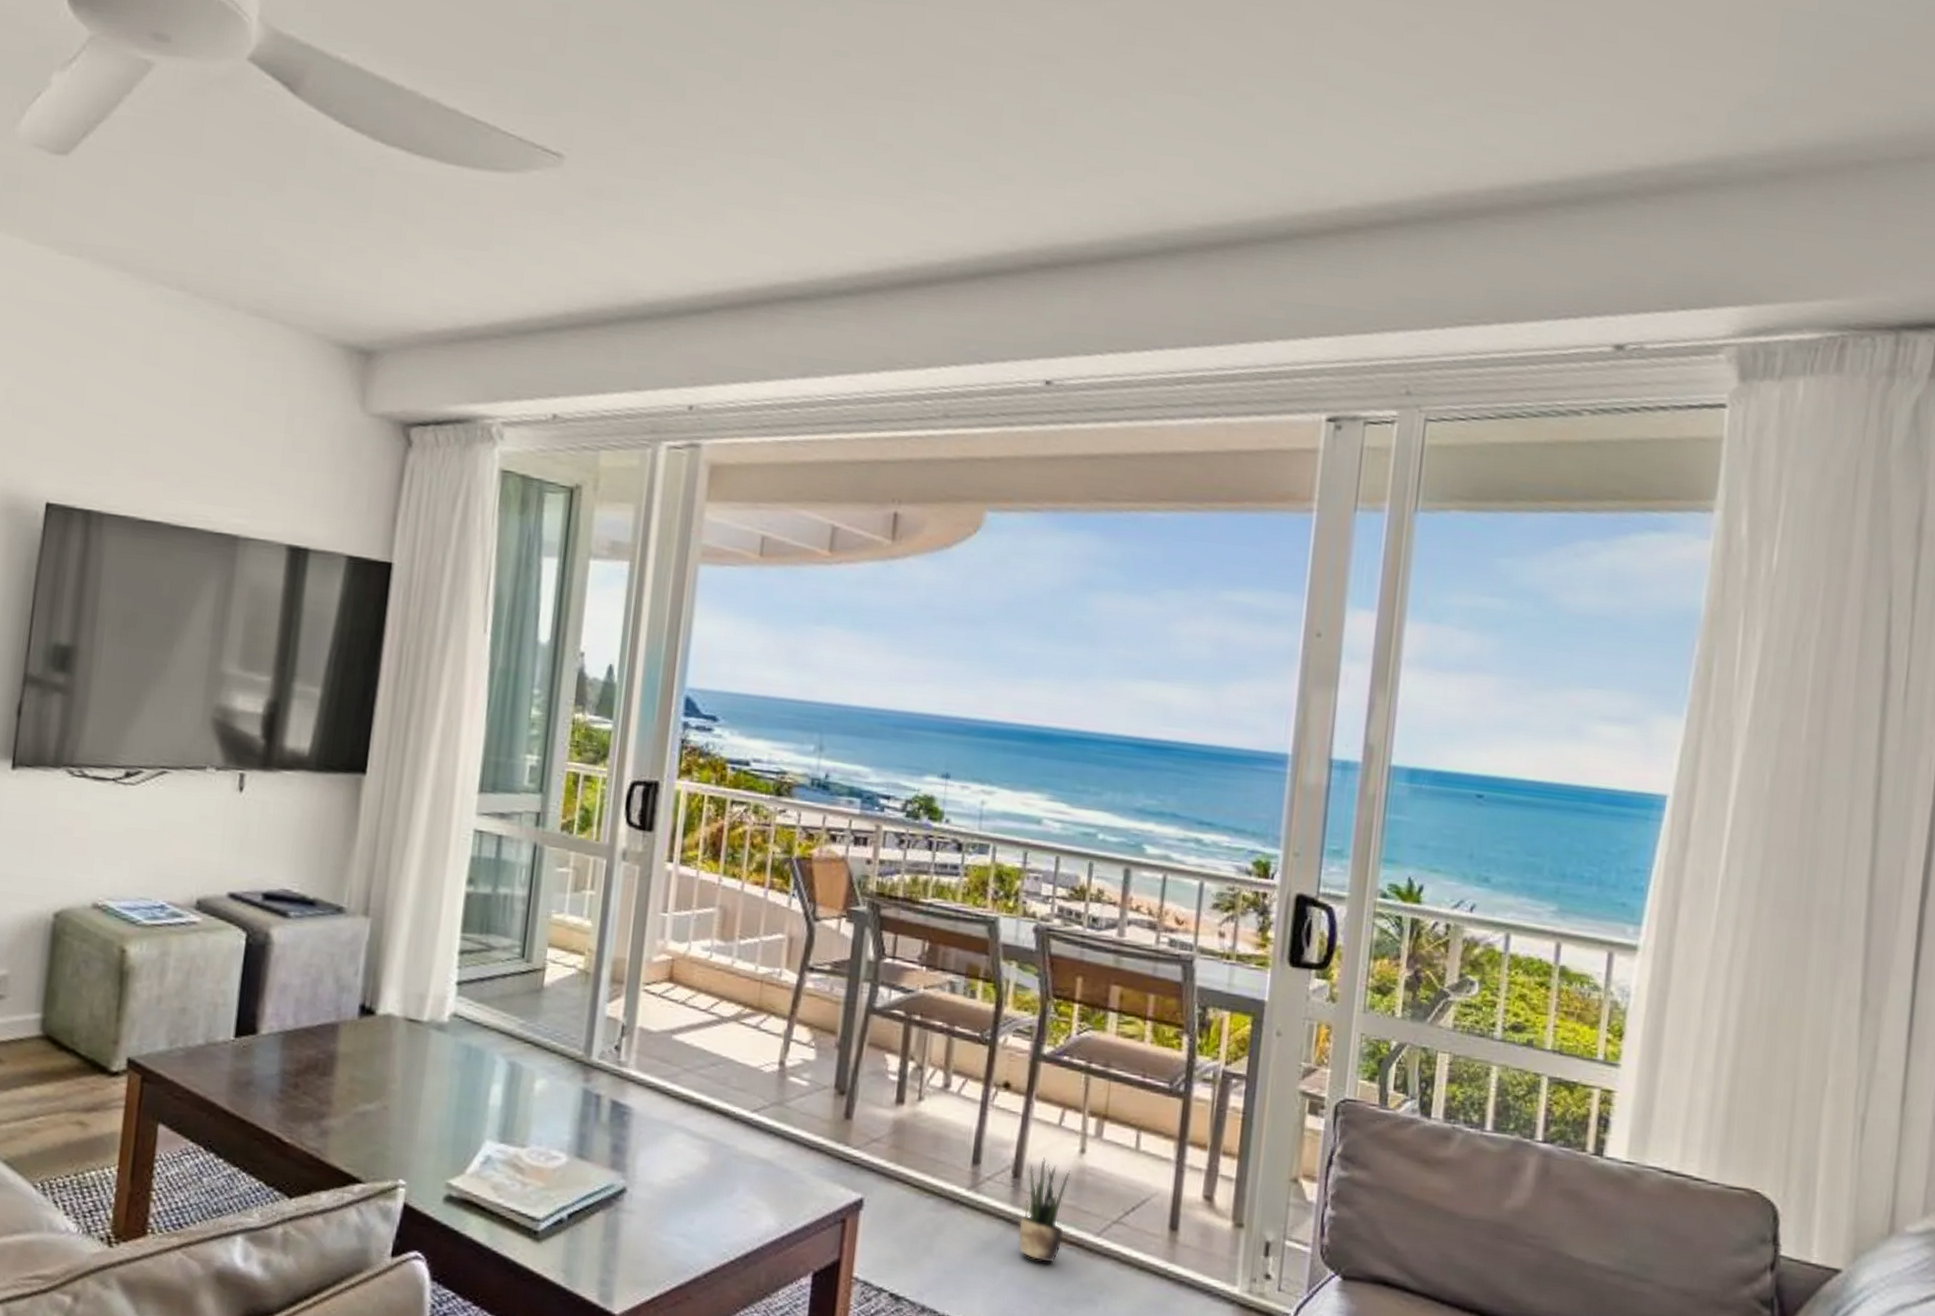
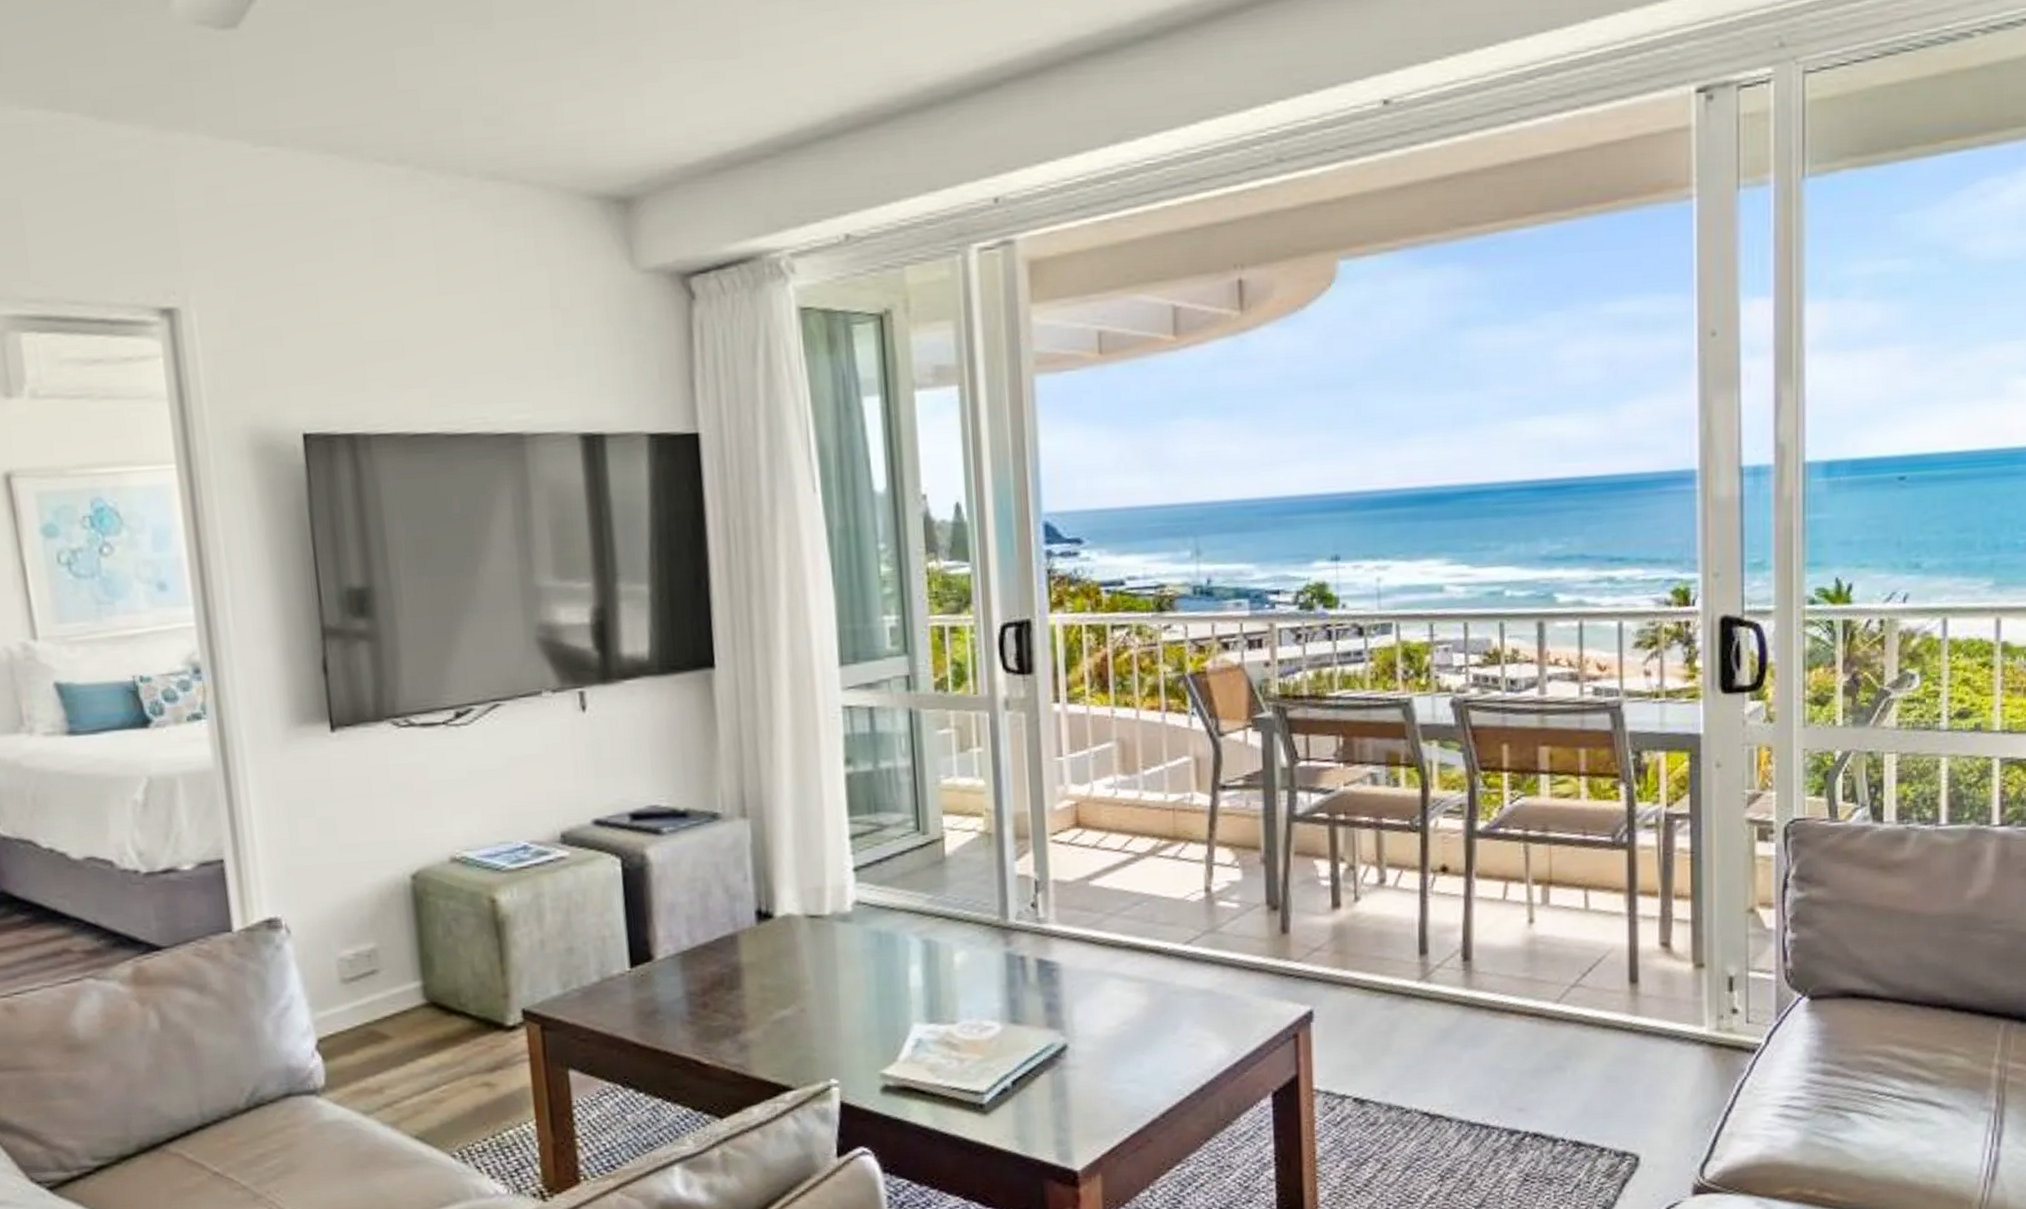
potted plant: present [1017,1157,1071,1264] -> none [1475,934,1522,1039]

